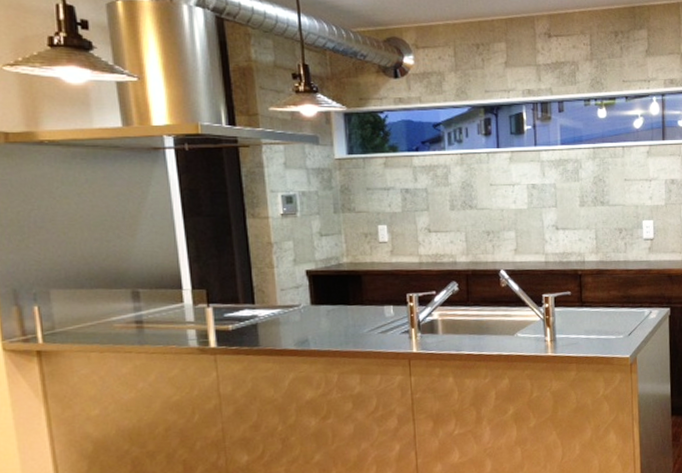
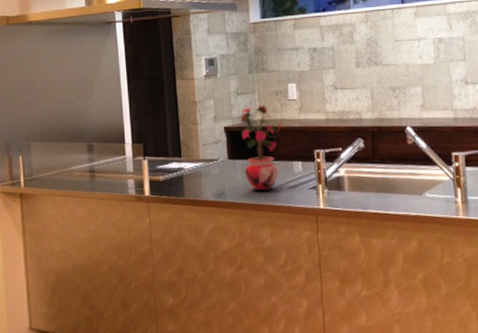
potted plant: none [325,247,374,338] -> present [240,105,284,192]

